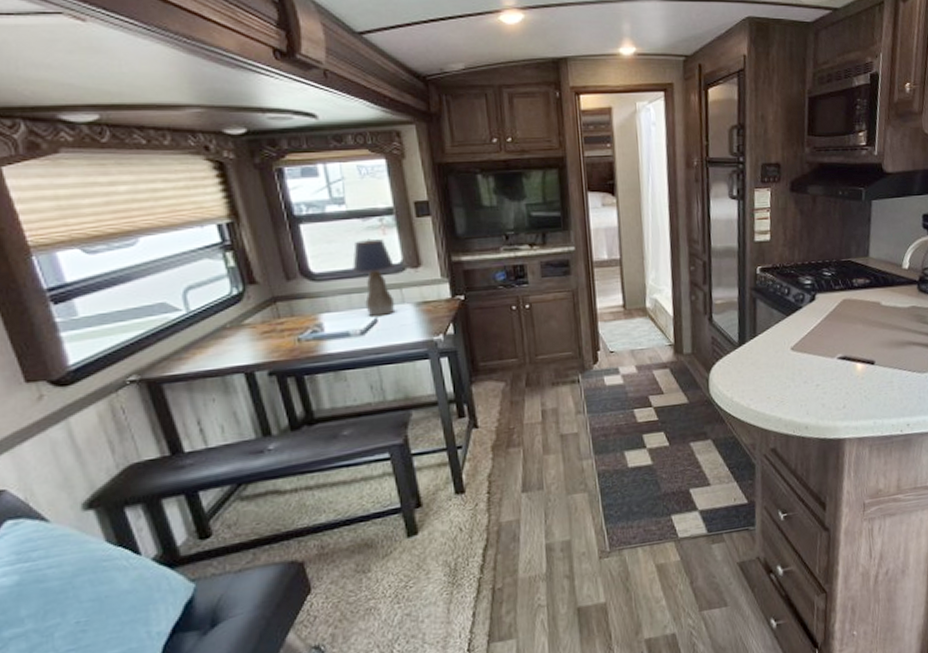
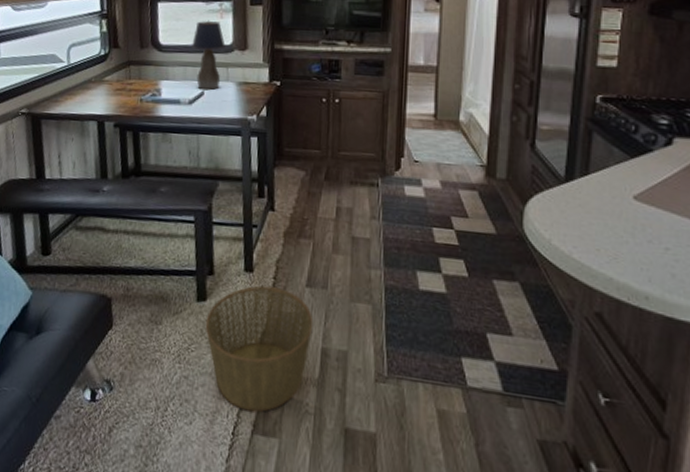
basket: none [420,500,535,626] -> present [205,285,314,413]

